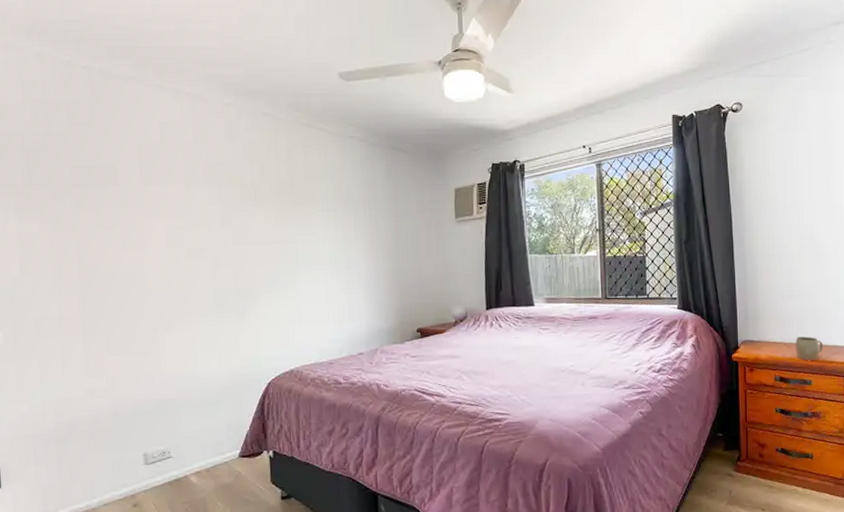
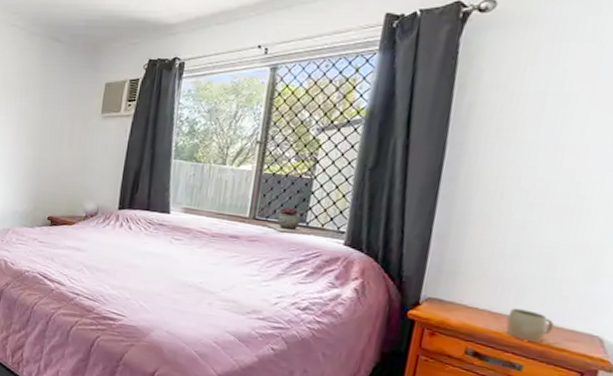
succulent plant: none [617,282,654,307] -> present [266,206,314,235]

